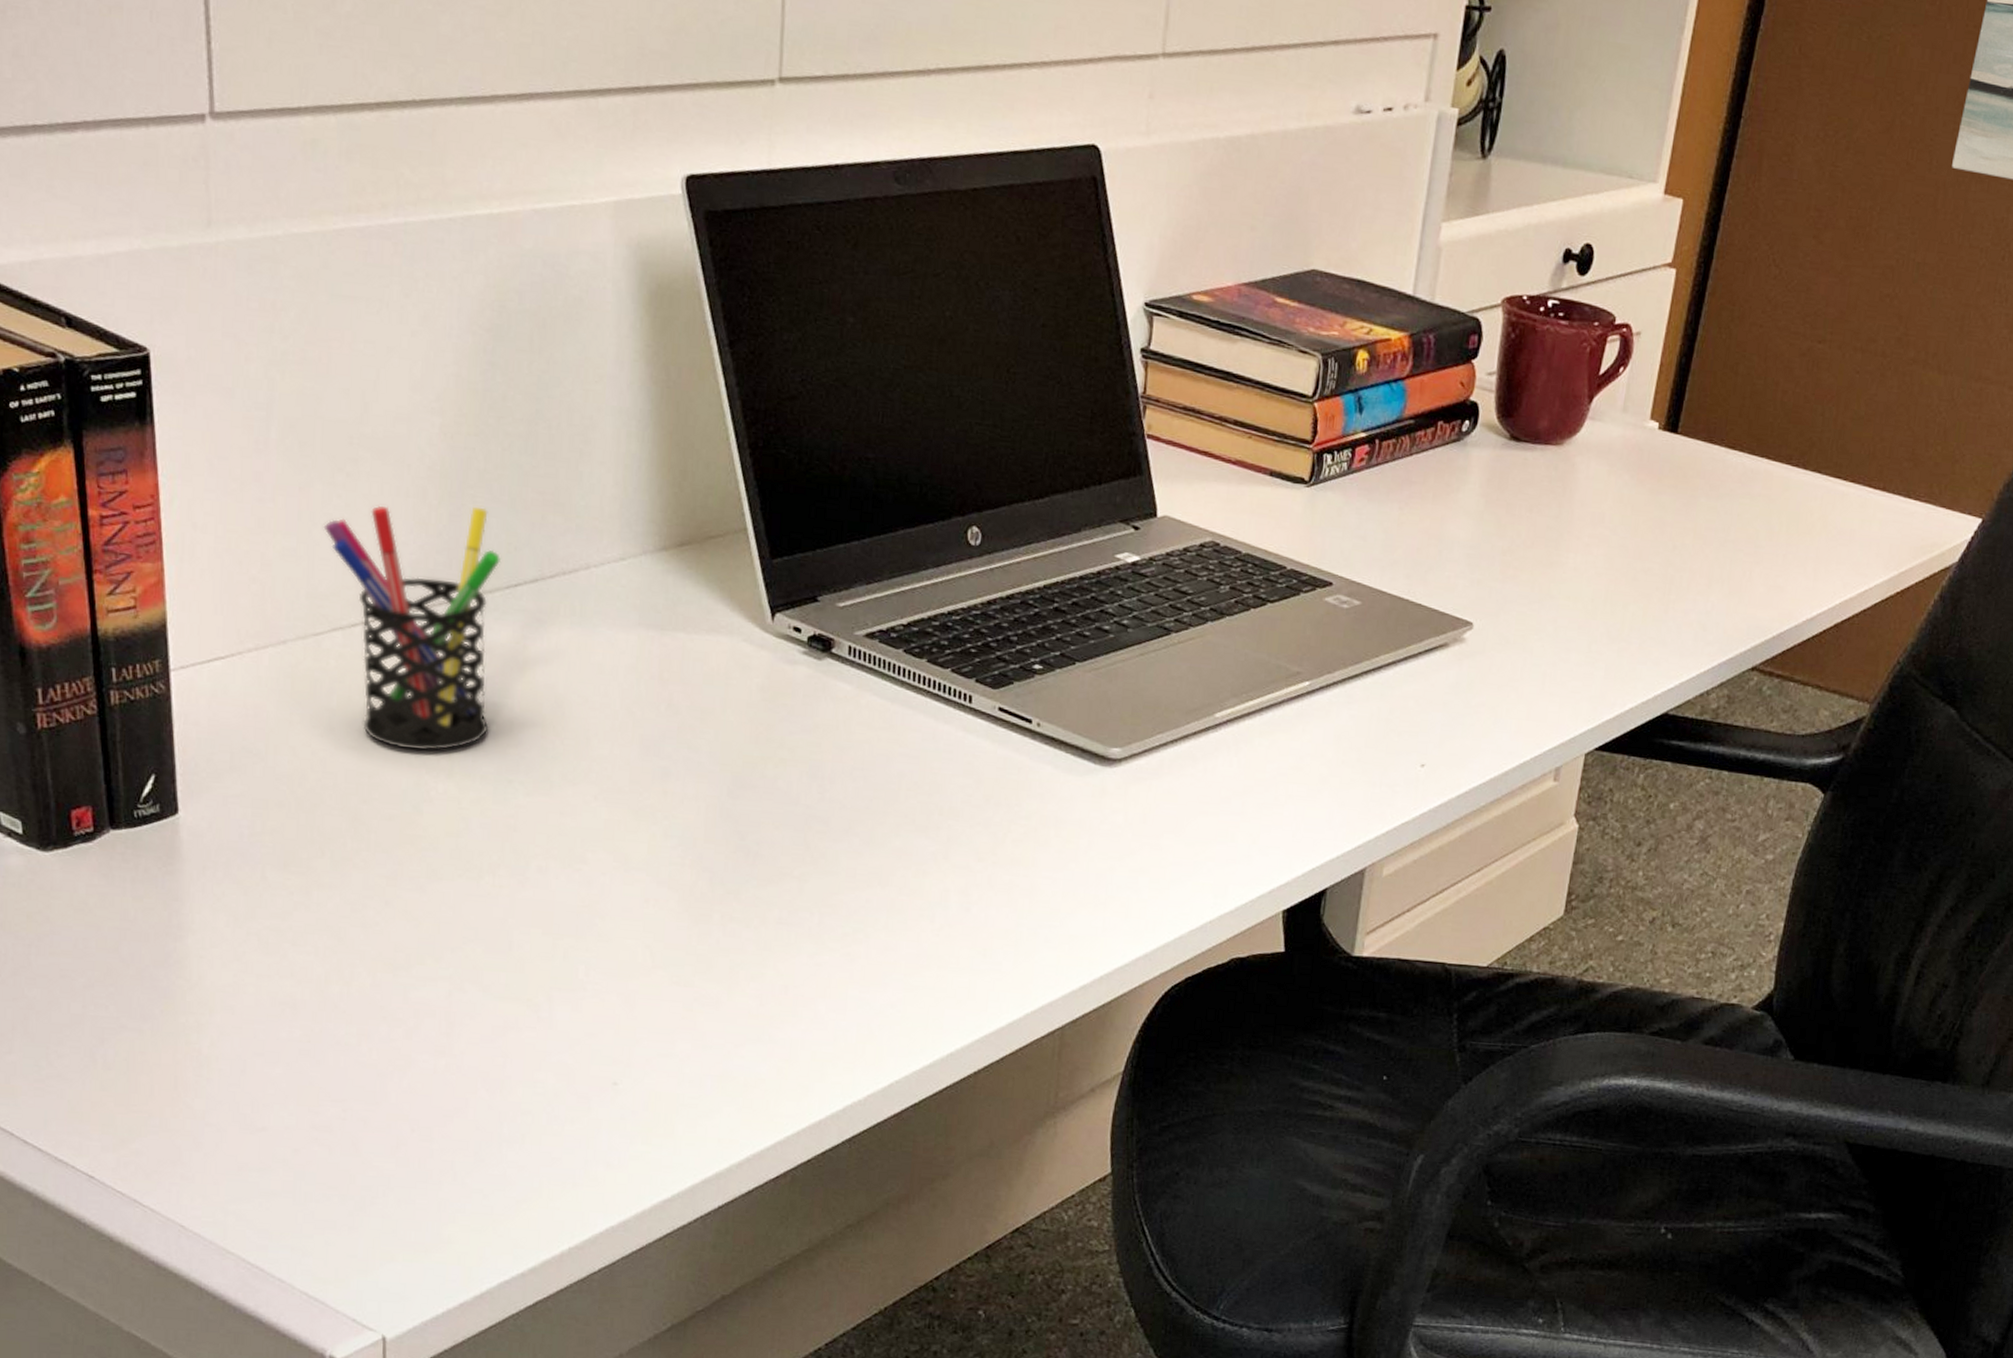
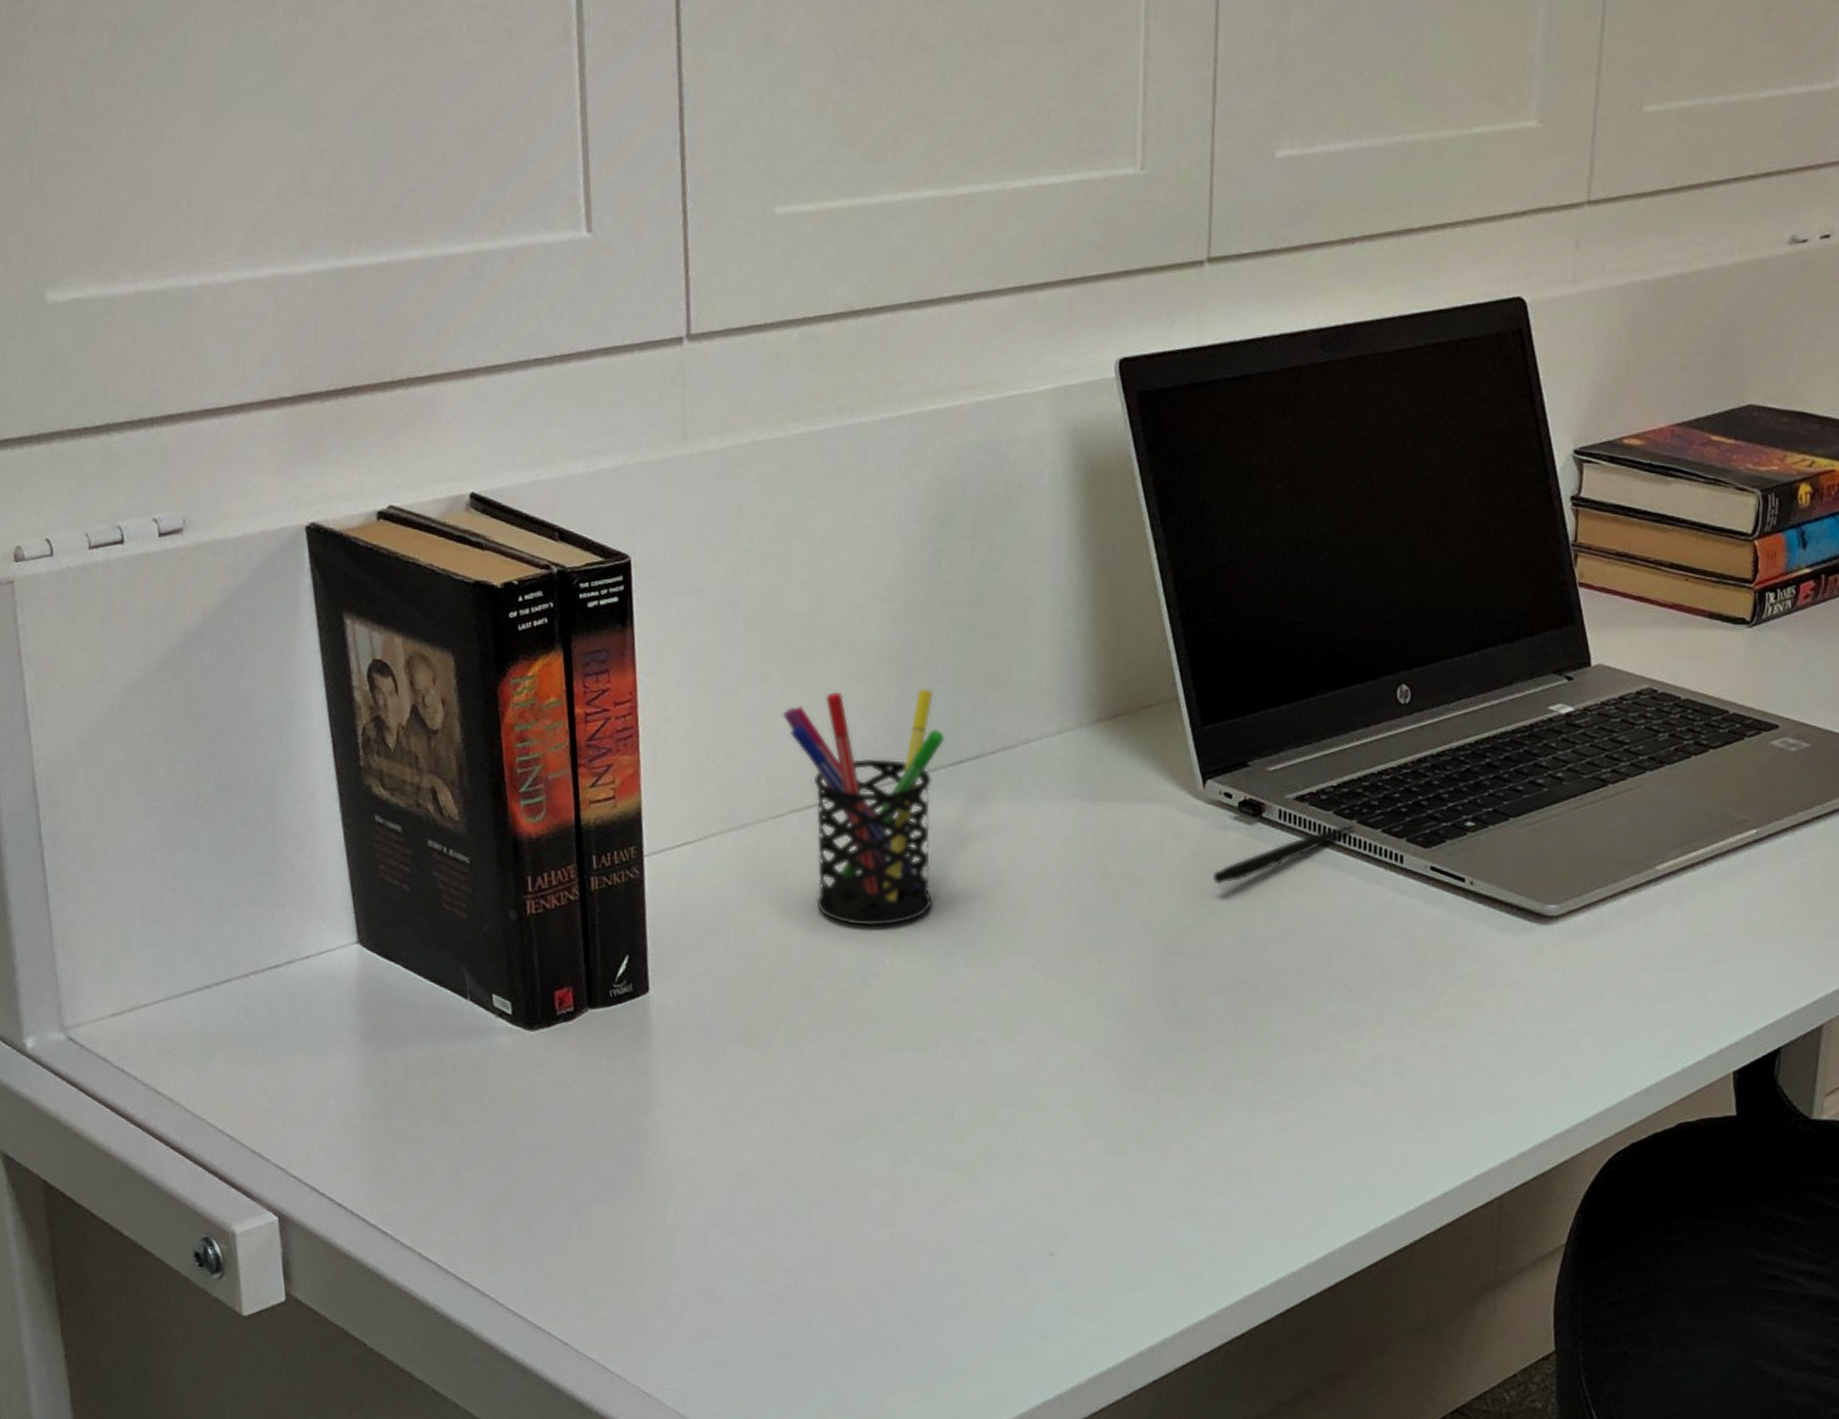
pen: none [780,663,924,719] -> present [1212,824,1355,885]

